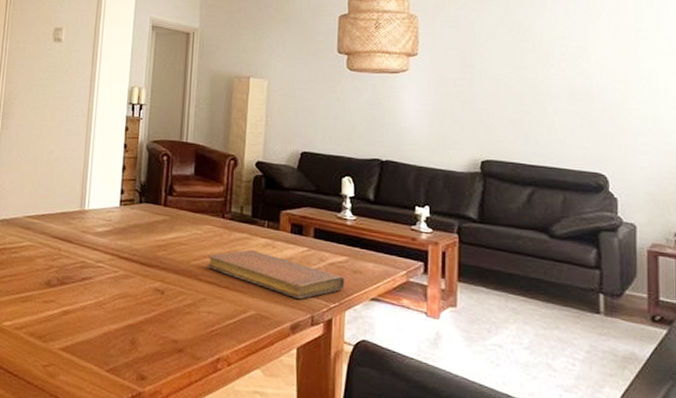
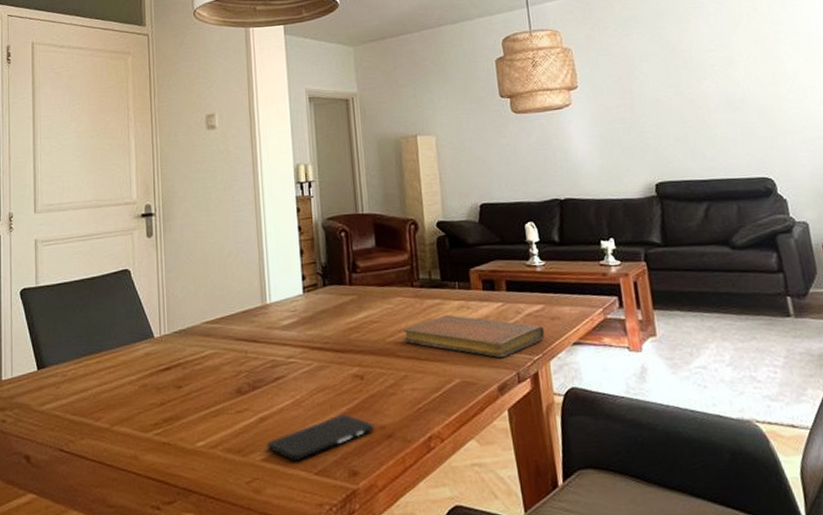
smartphone: none [66,322,168,357] -> present [266,414,375,462]

